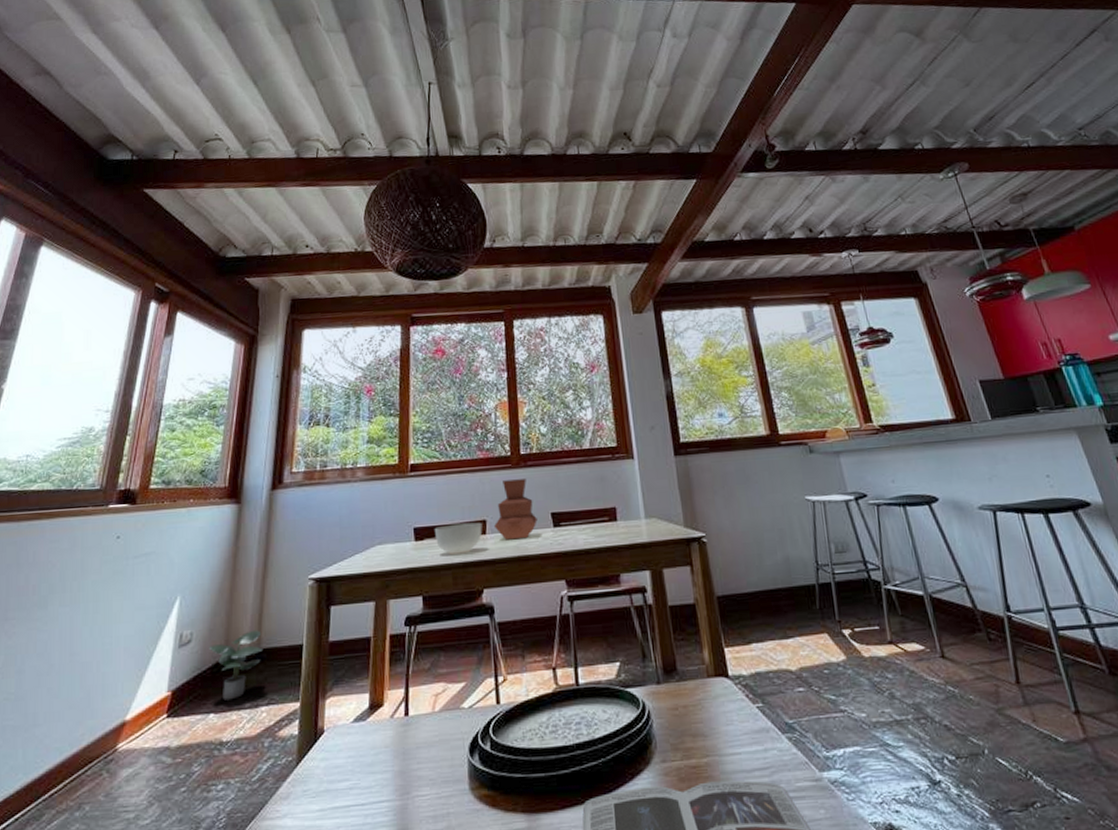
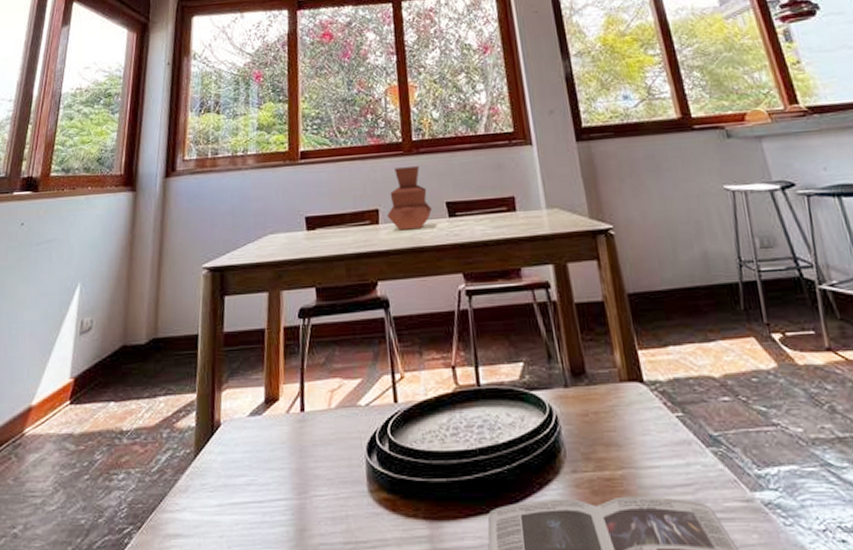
potted plant: present [208,630,264,700] -> none [108,319,160,389]
bowl: present [434,522,483,555] -> none [326,211,375,245]

